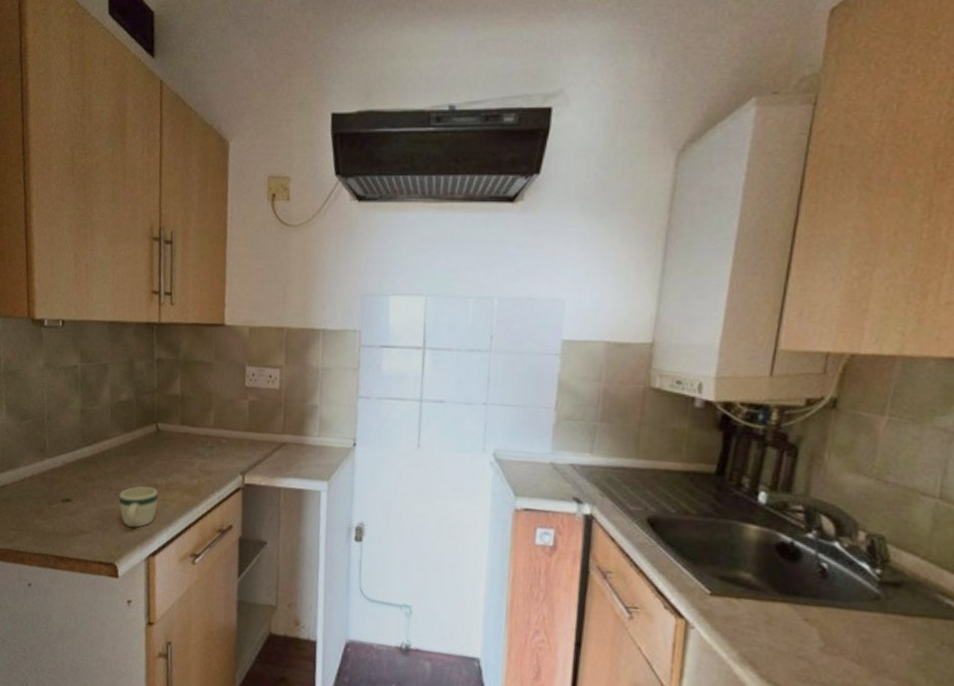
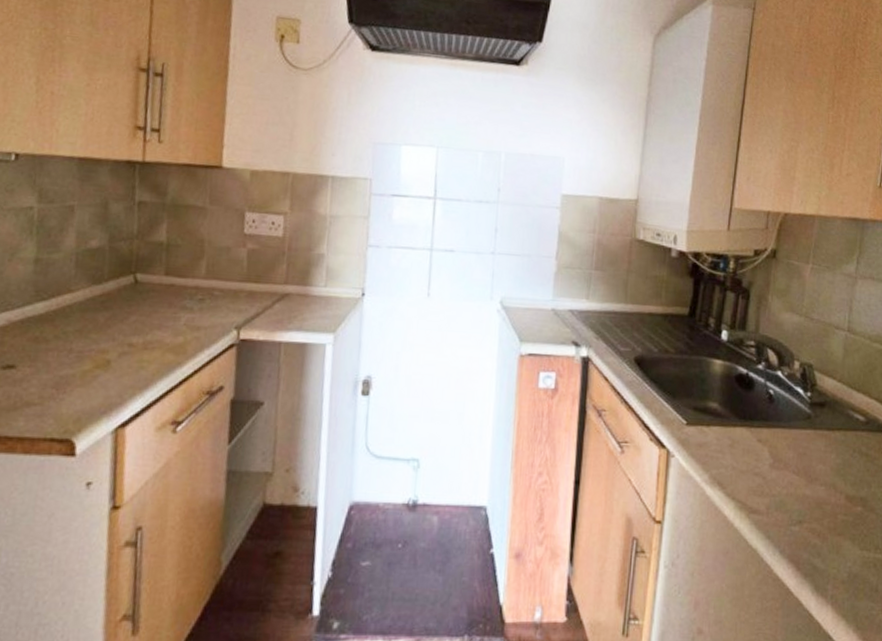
mug: present [118,486,158,528] -> none [80,346,133,395]

